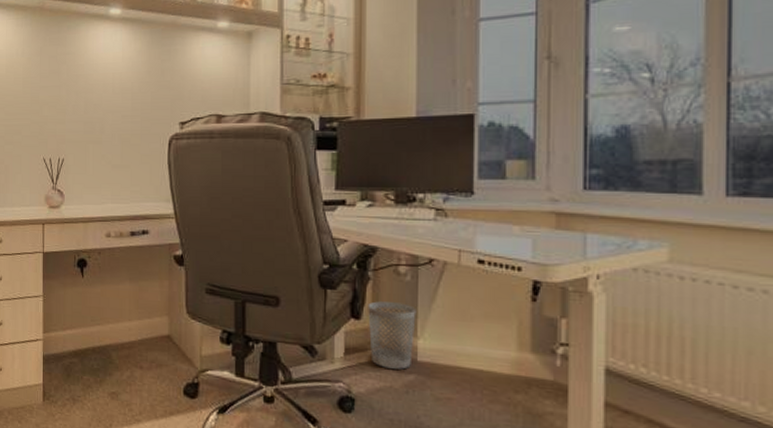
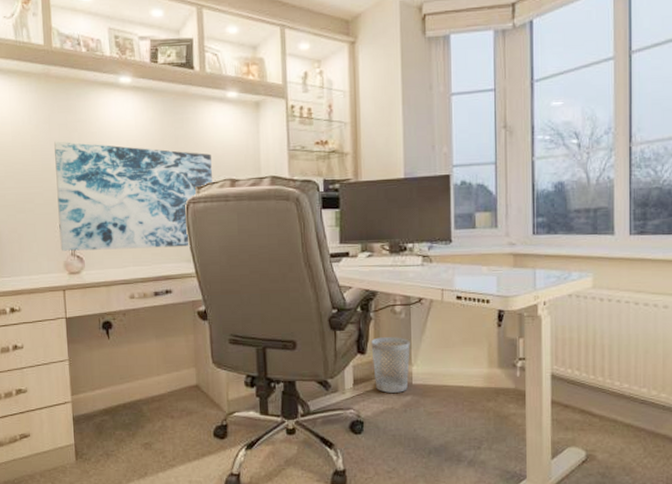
wall art: none [43,73,197,185] -> present [54,141,212,251]

